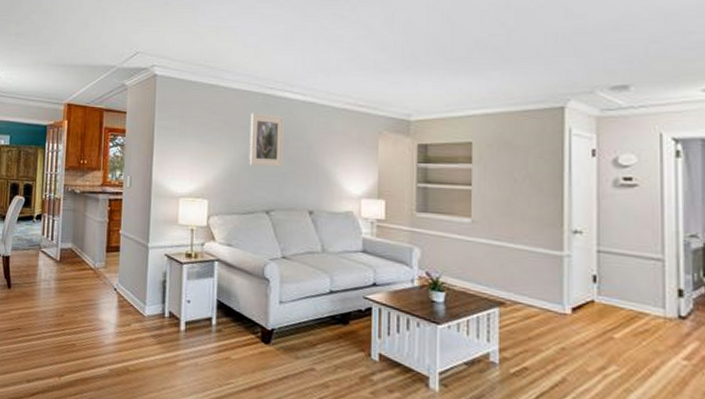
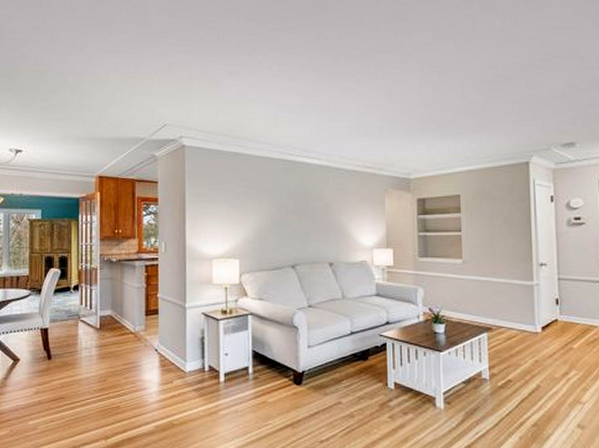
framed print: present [249,113,284,166] -> none [274,177,304,225]

